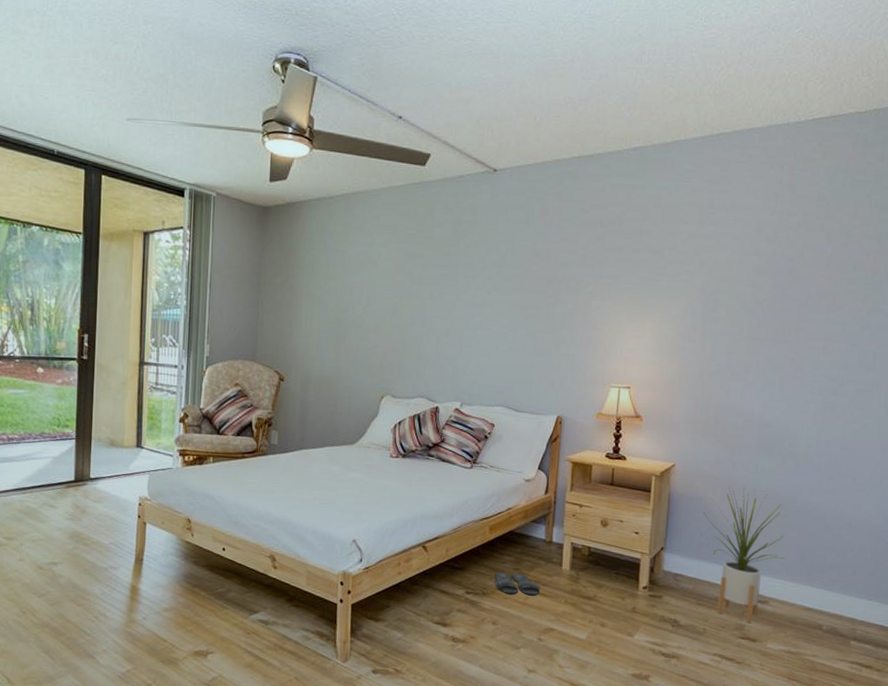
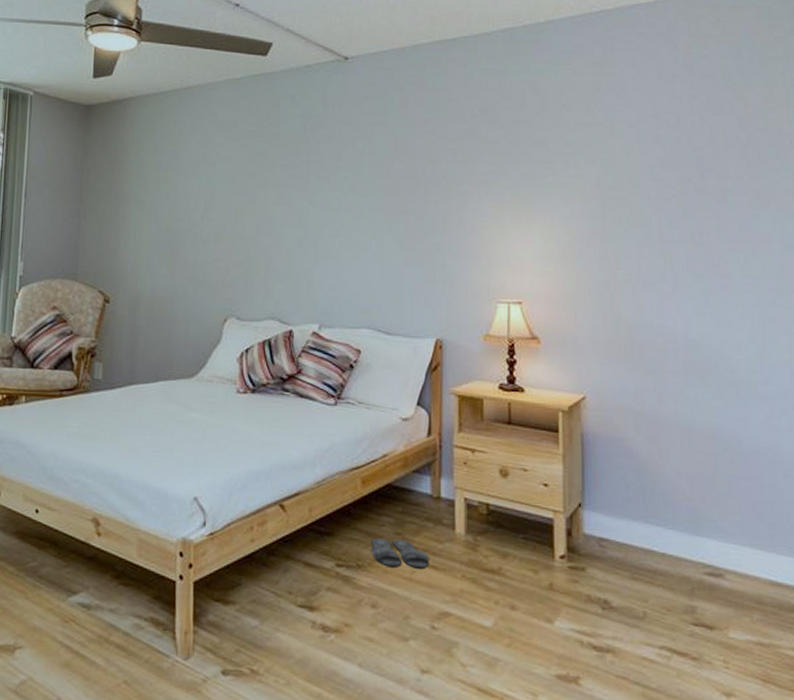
house plant: present [703,487,786,624] -> none [626,424,739,605]

